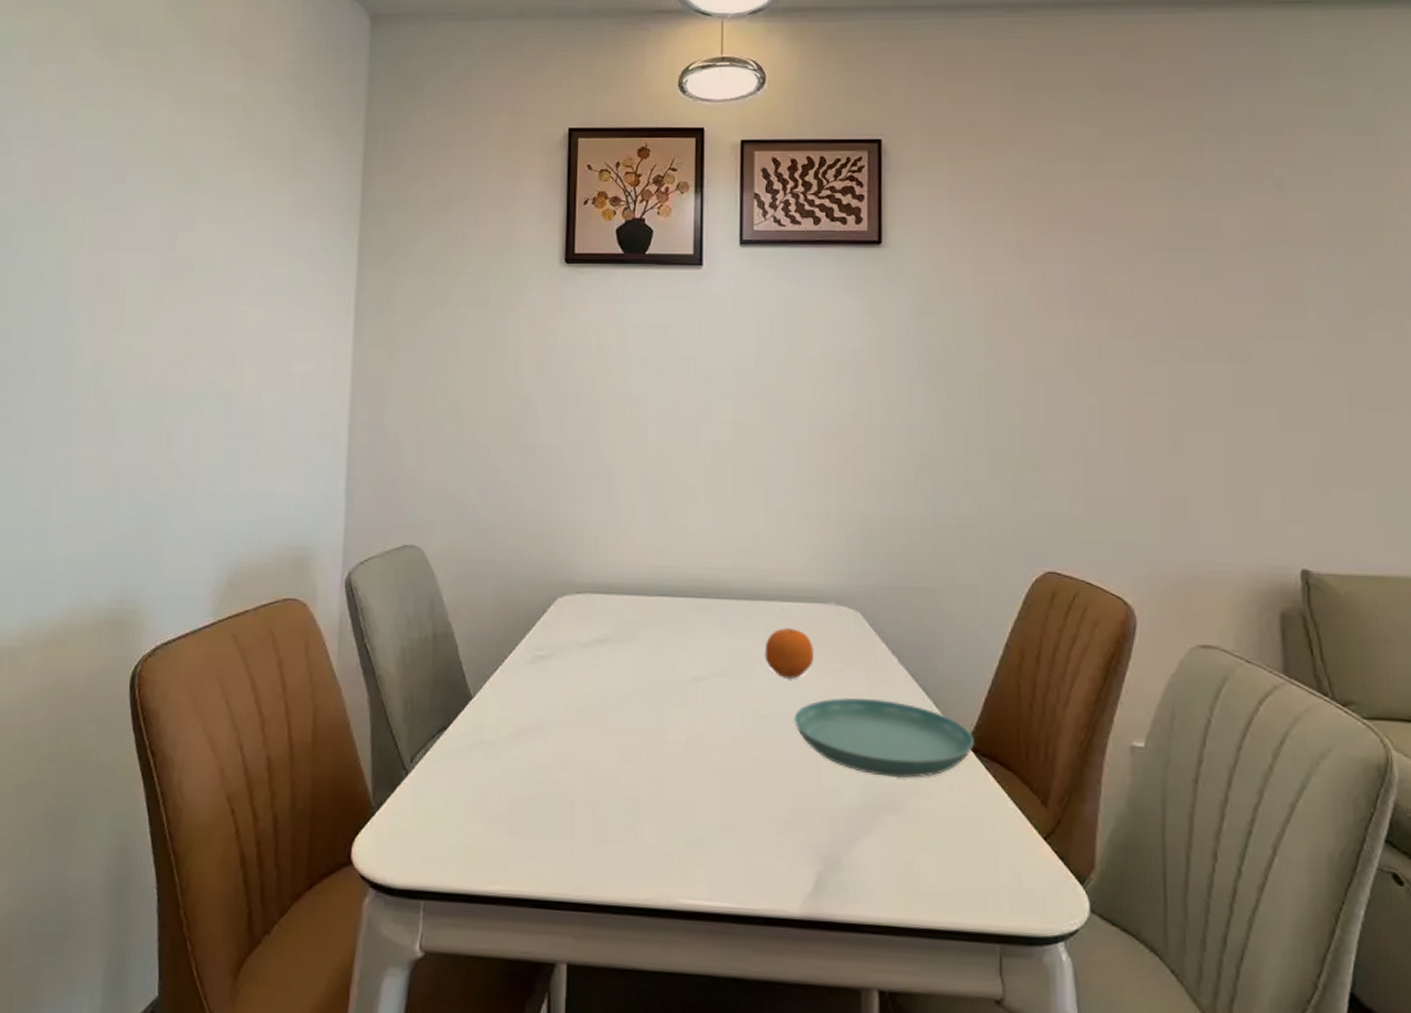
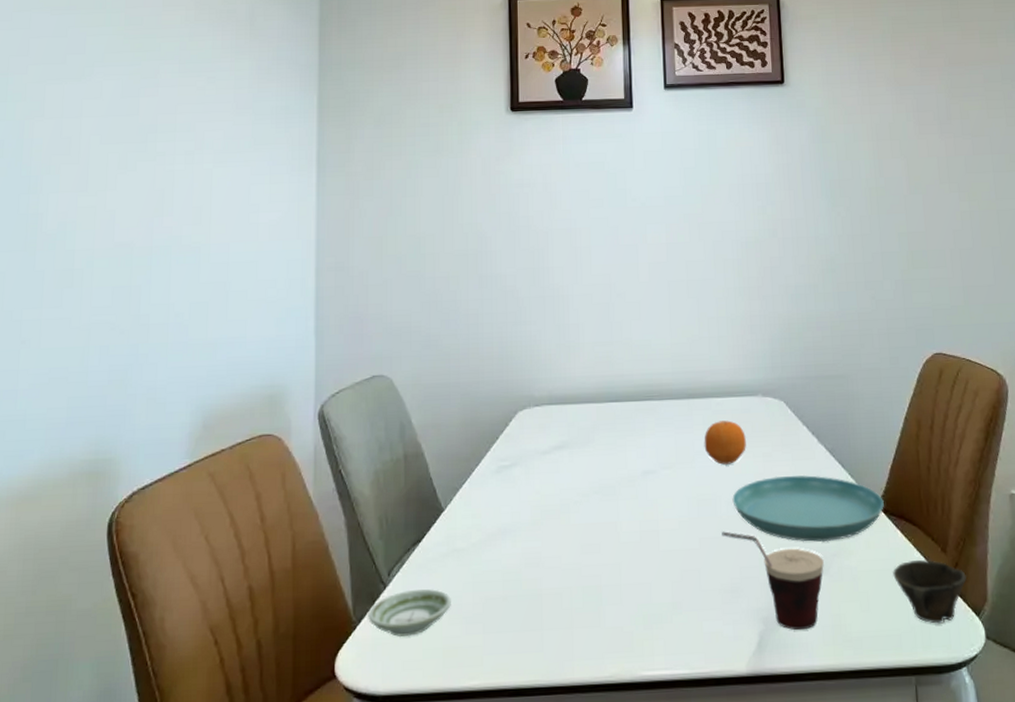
saucer: none [388,779,476,829] -> present [368,588,451,637]
cup: none [780,753,898,876] -> present [722,531,824,631]
cup: none [980,810,1072,888] -> present [893,559,968,624]

